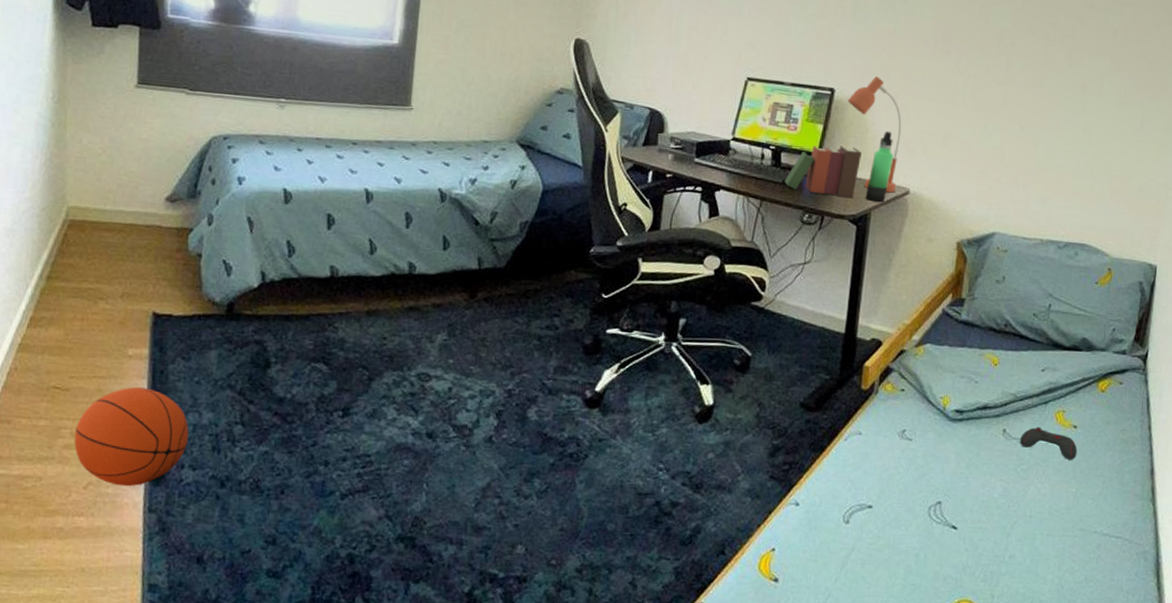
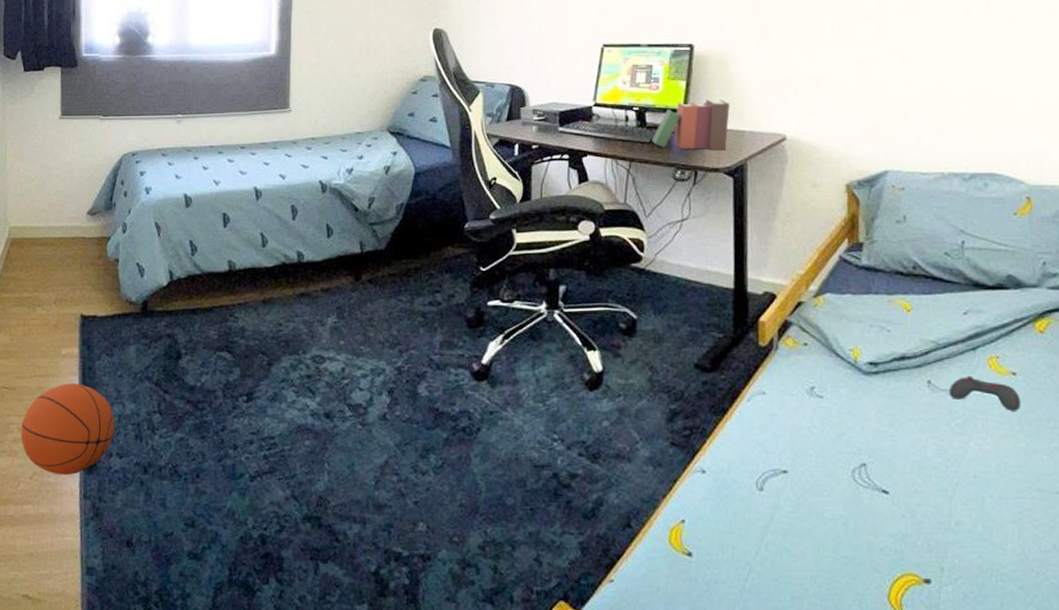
desk lamp: present [848,76,902,193] -> none [708,27,771,141]
thermos bottle: present [865,131,894,202] -> none [739,79,765,151]

